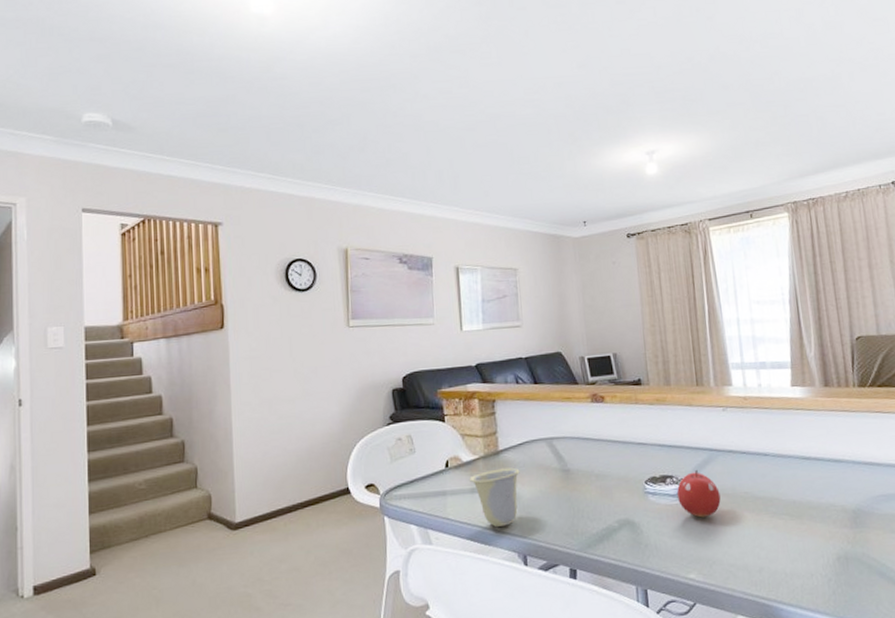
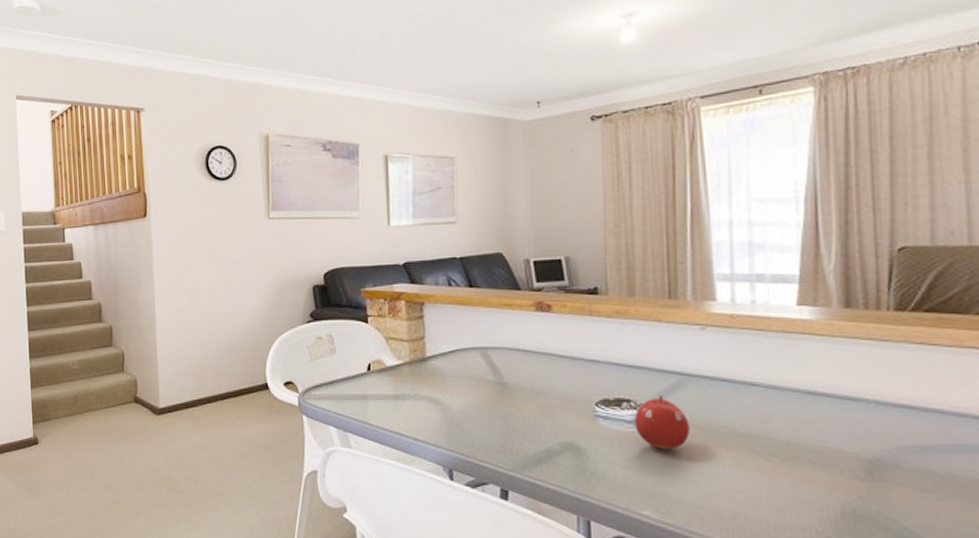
cup: present [470,467,520,527] -> none [393,376,449,437]

